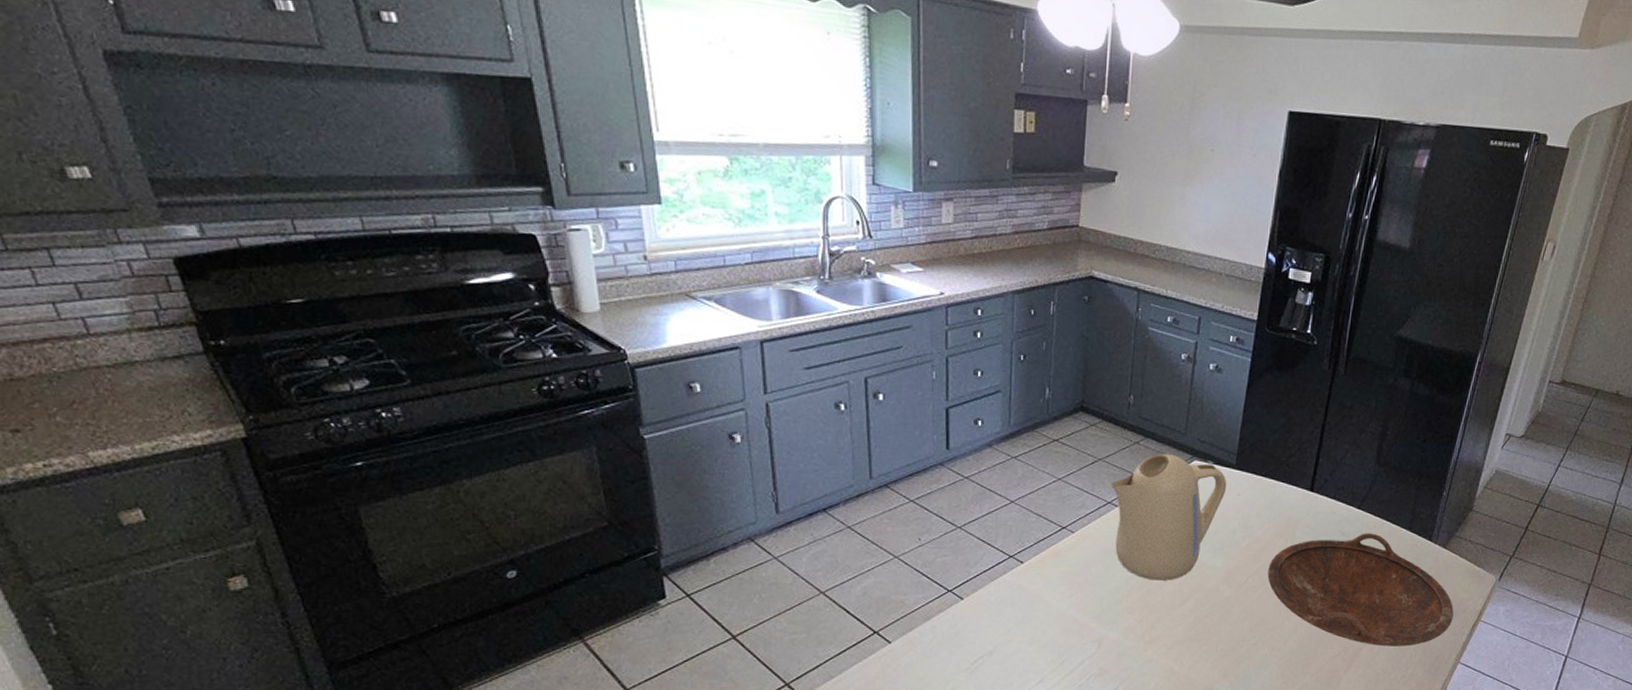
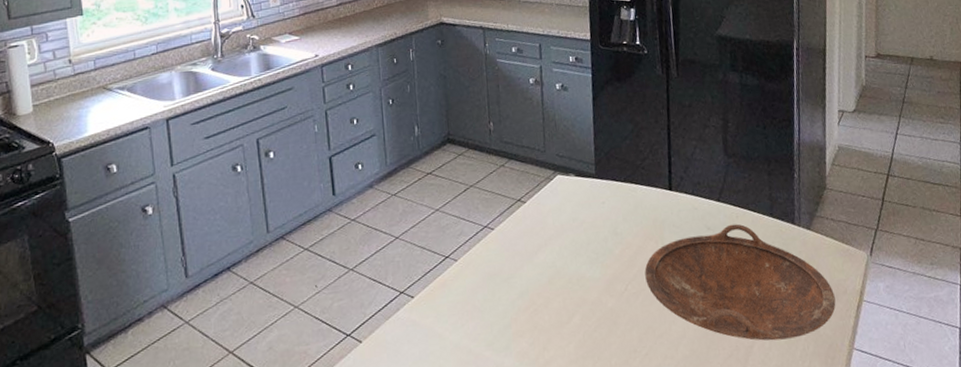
kettle: present [1110,453,1227,581] -> none [484,172,592,300]

